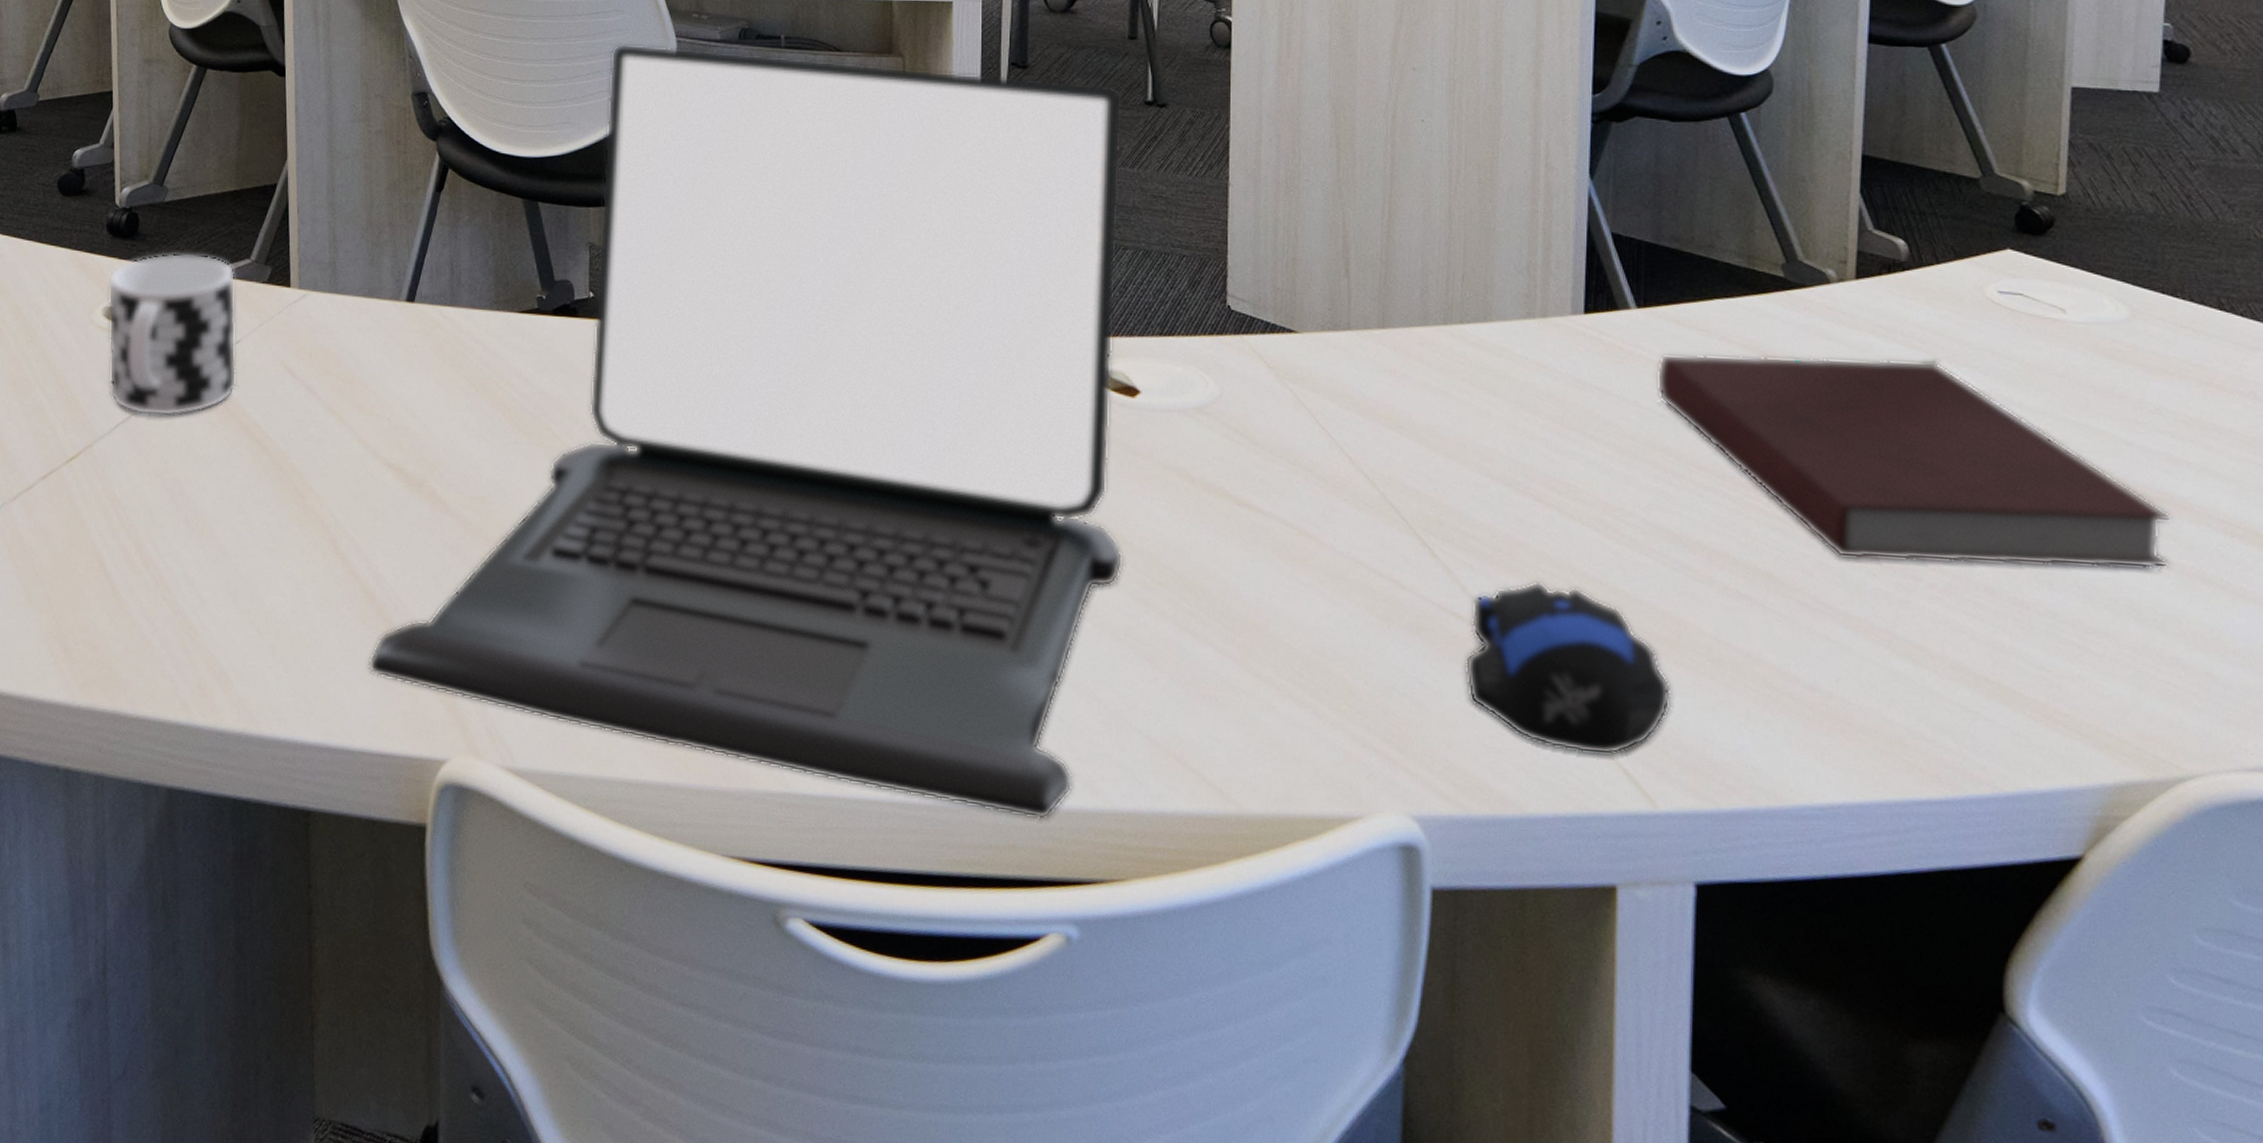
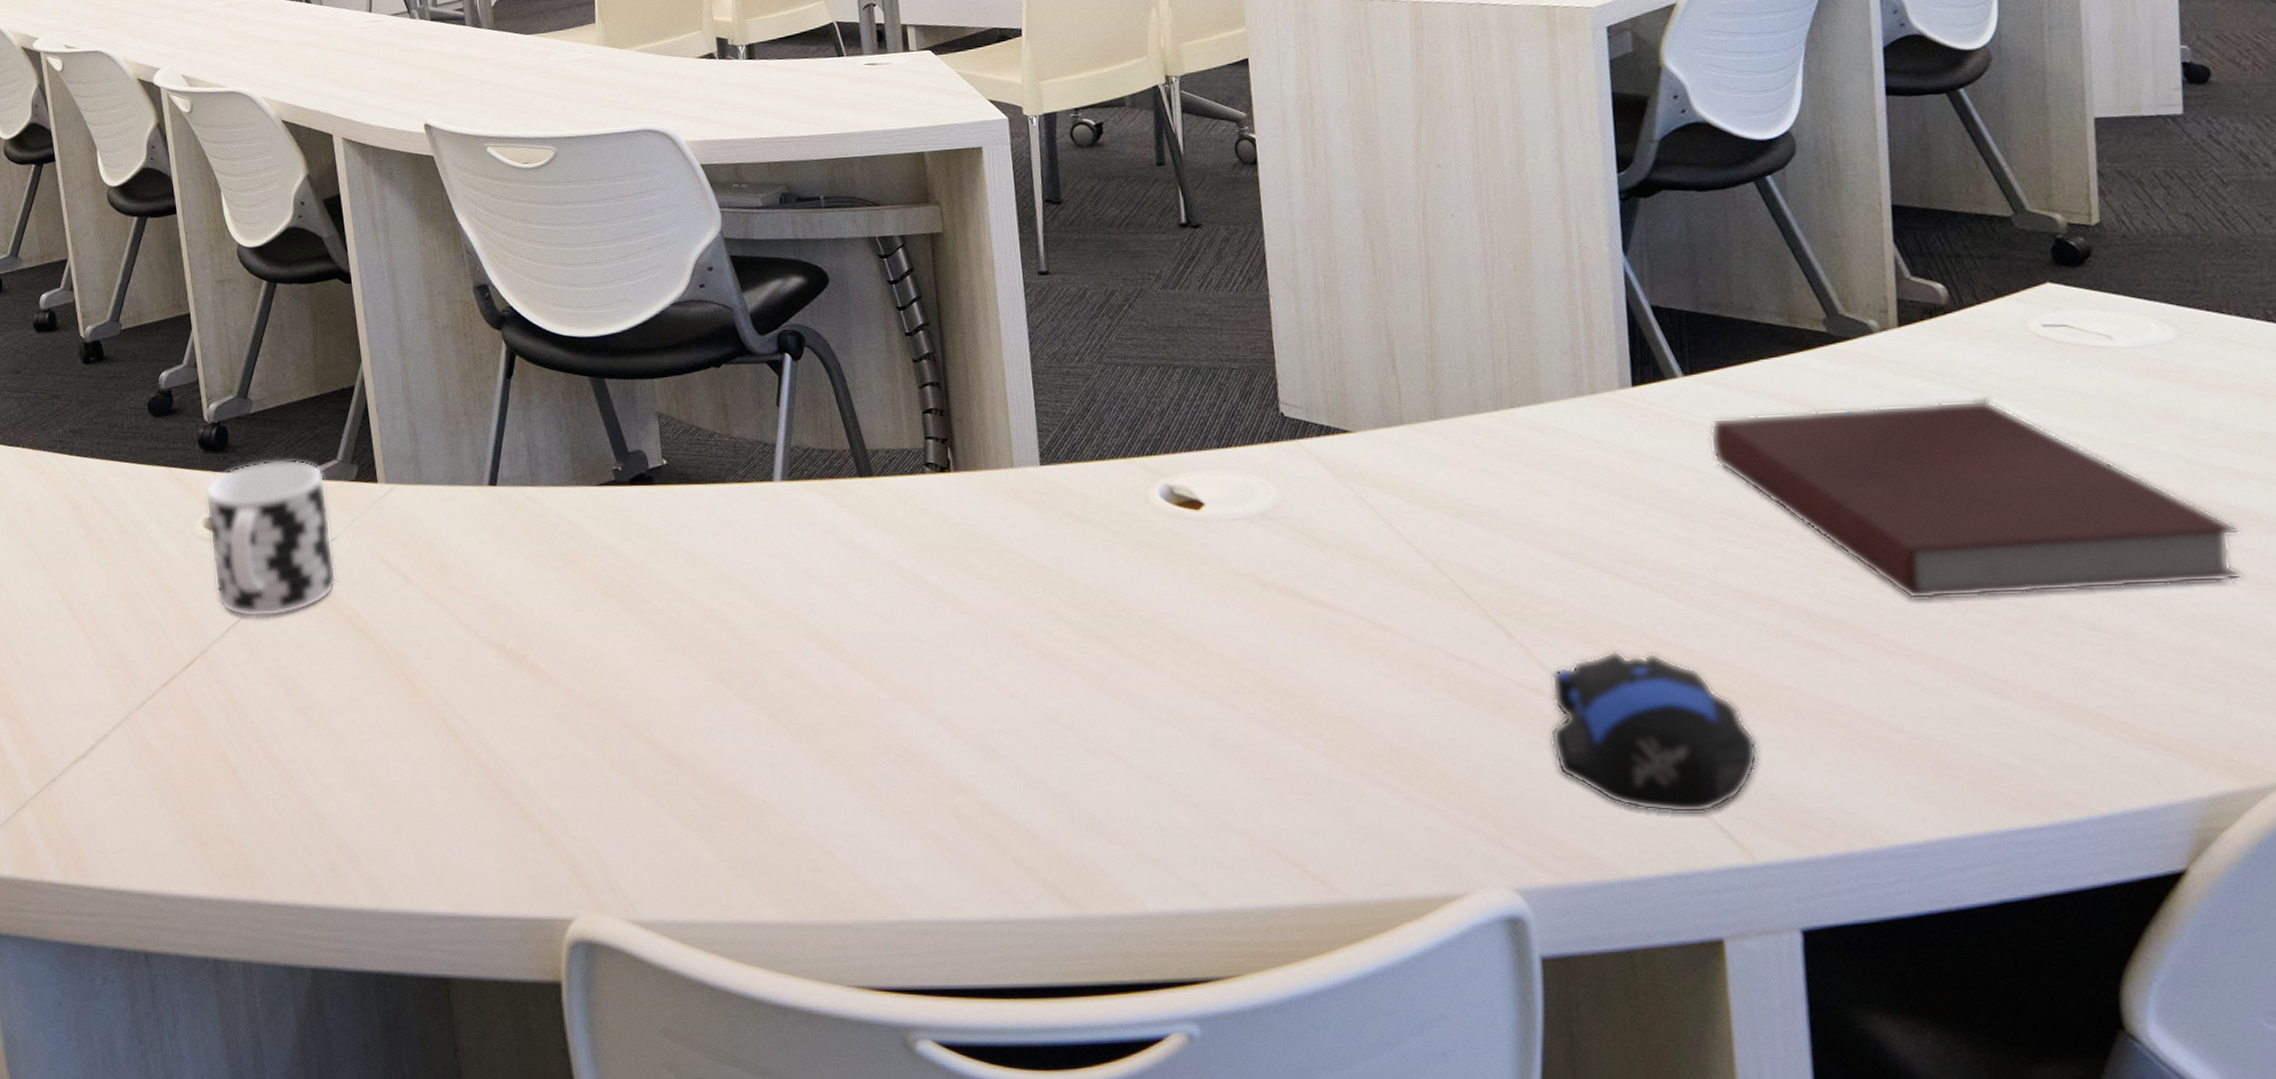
laptop: present [368,44,1123,819] -> none [489,212,1206,924]

